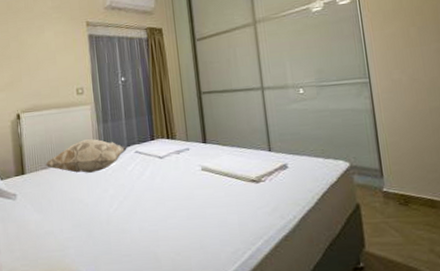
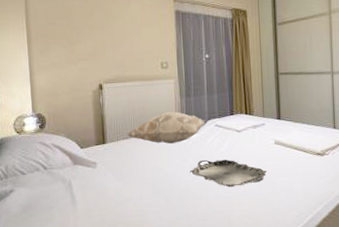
serving tray: none [111,188,195,220] -> present [190,159,267,188]

